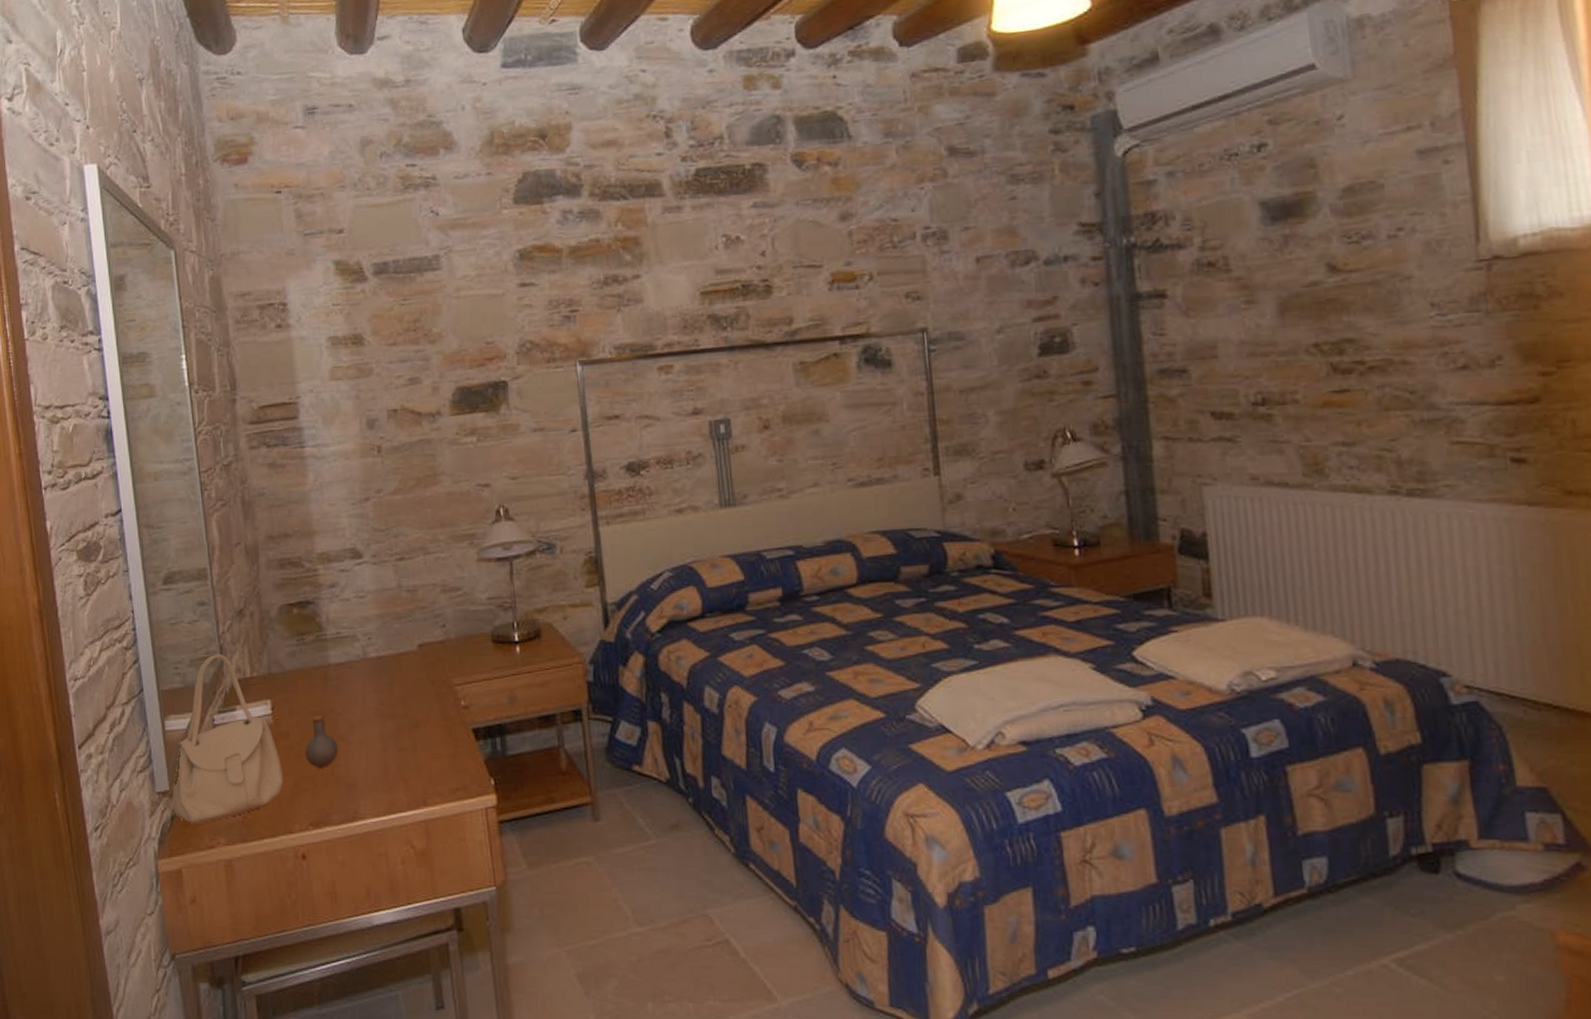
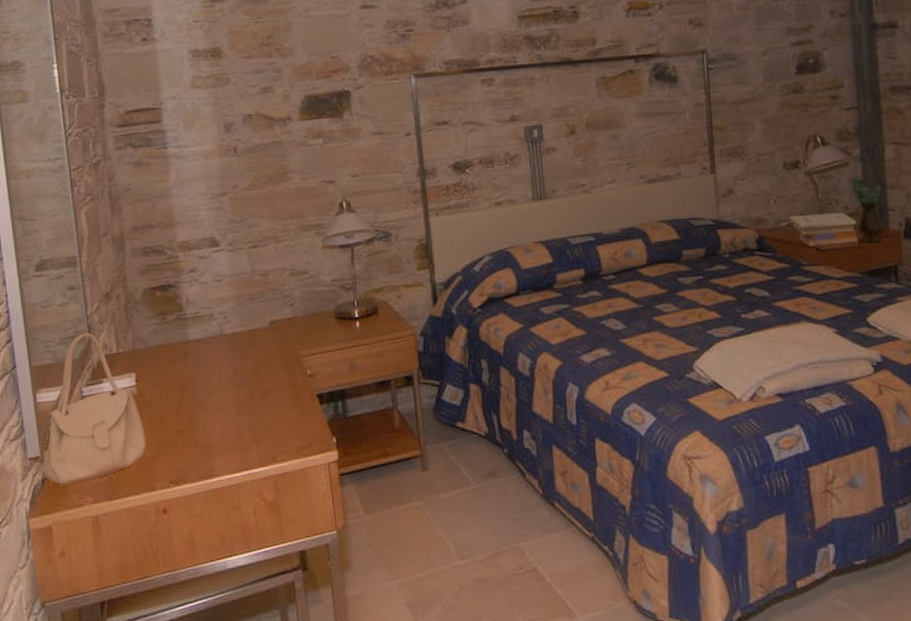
perfume bottle: present [305,714,339,768] -> none [166,385,197,432]
books: none [1032,522,1121,569] -> present [789,212,859,251]
vase: none [1106,476,1153,560] -> present [848,174,884,243]

